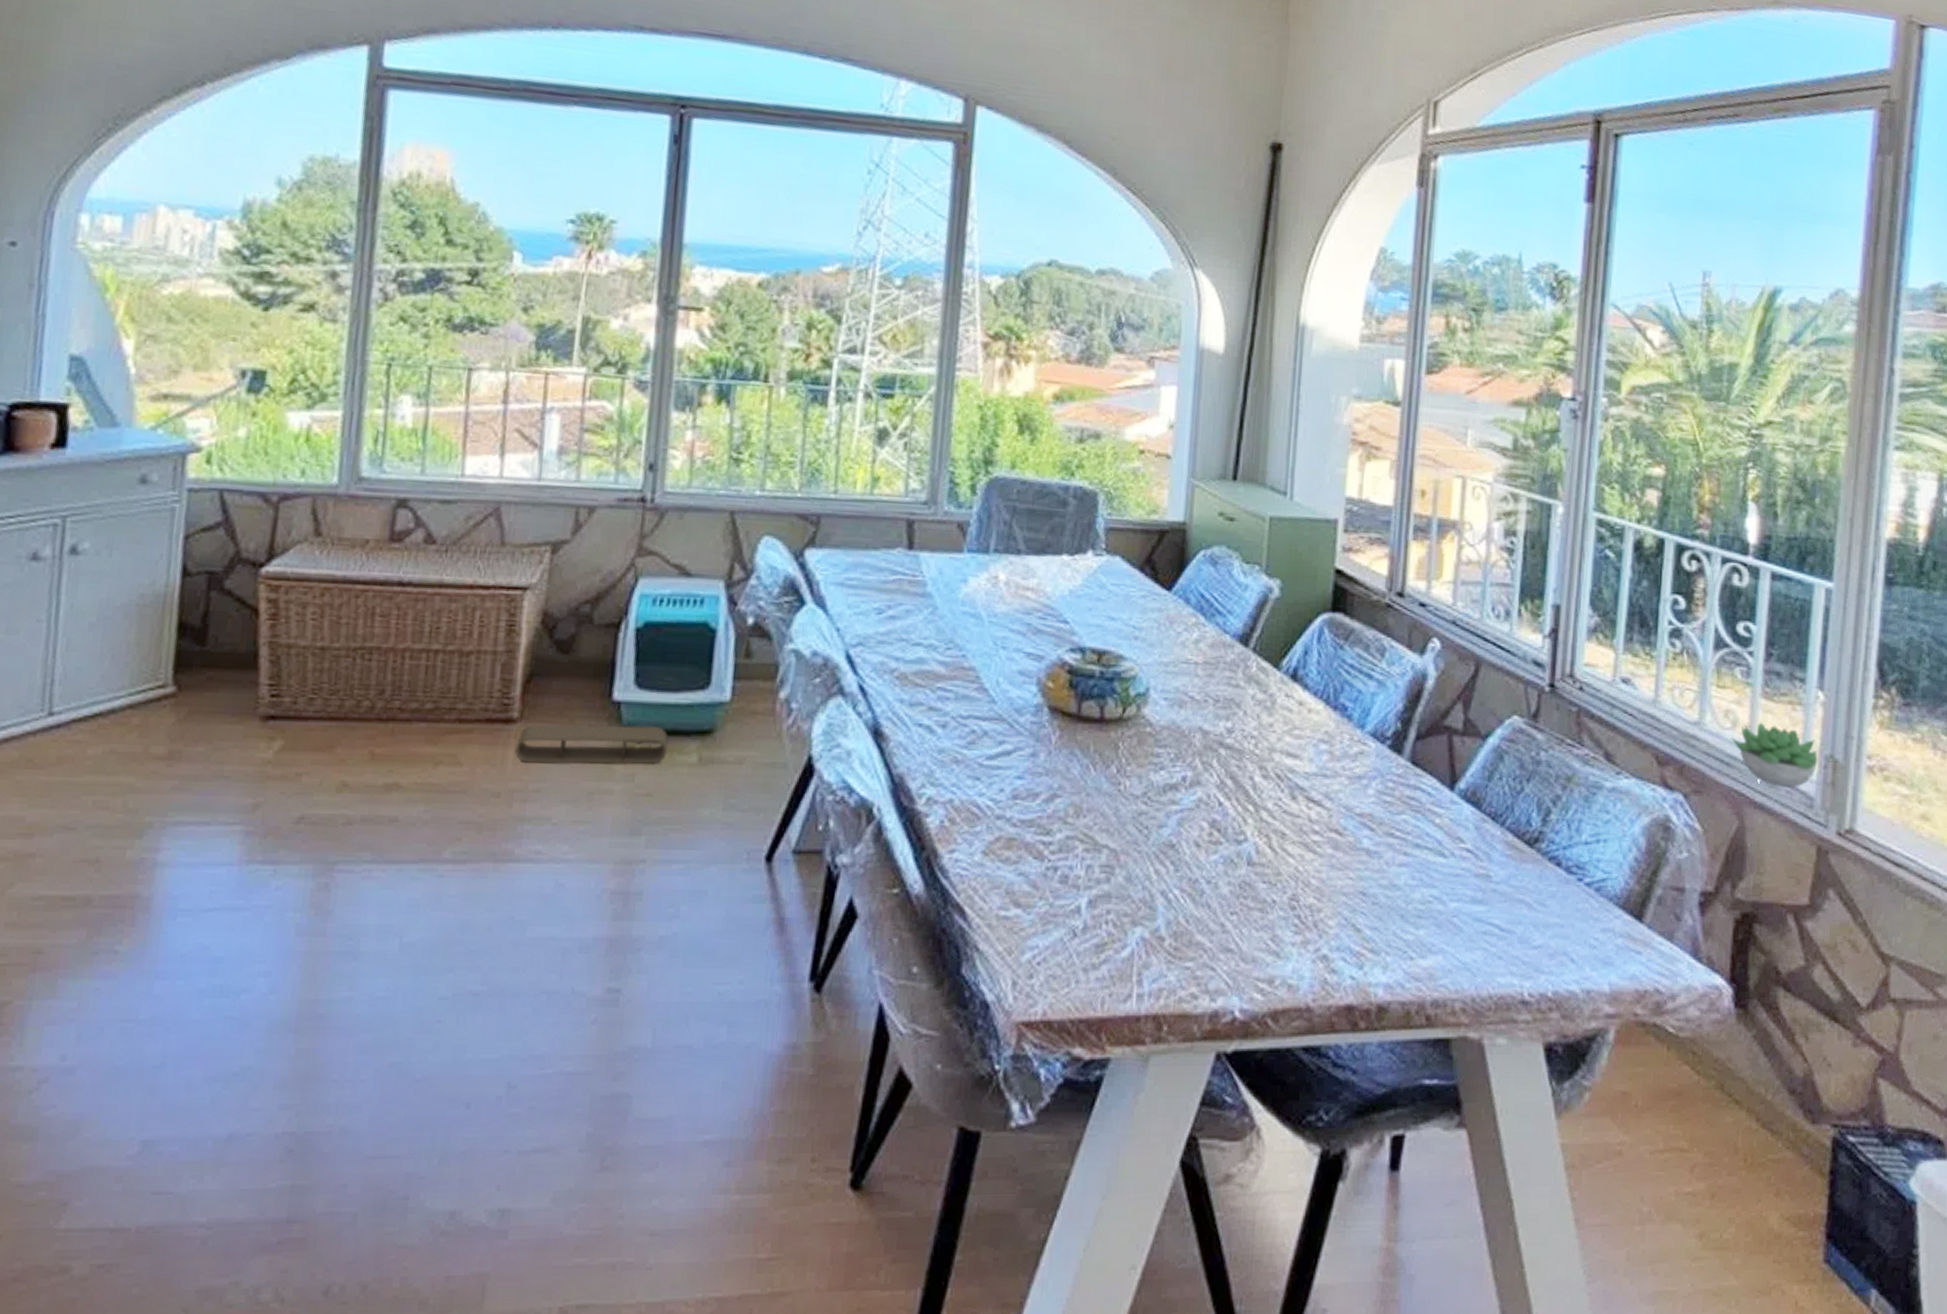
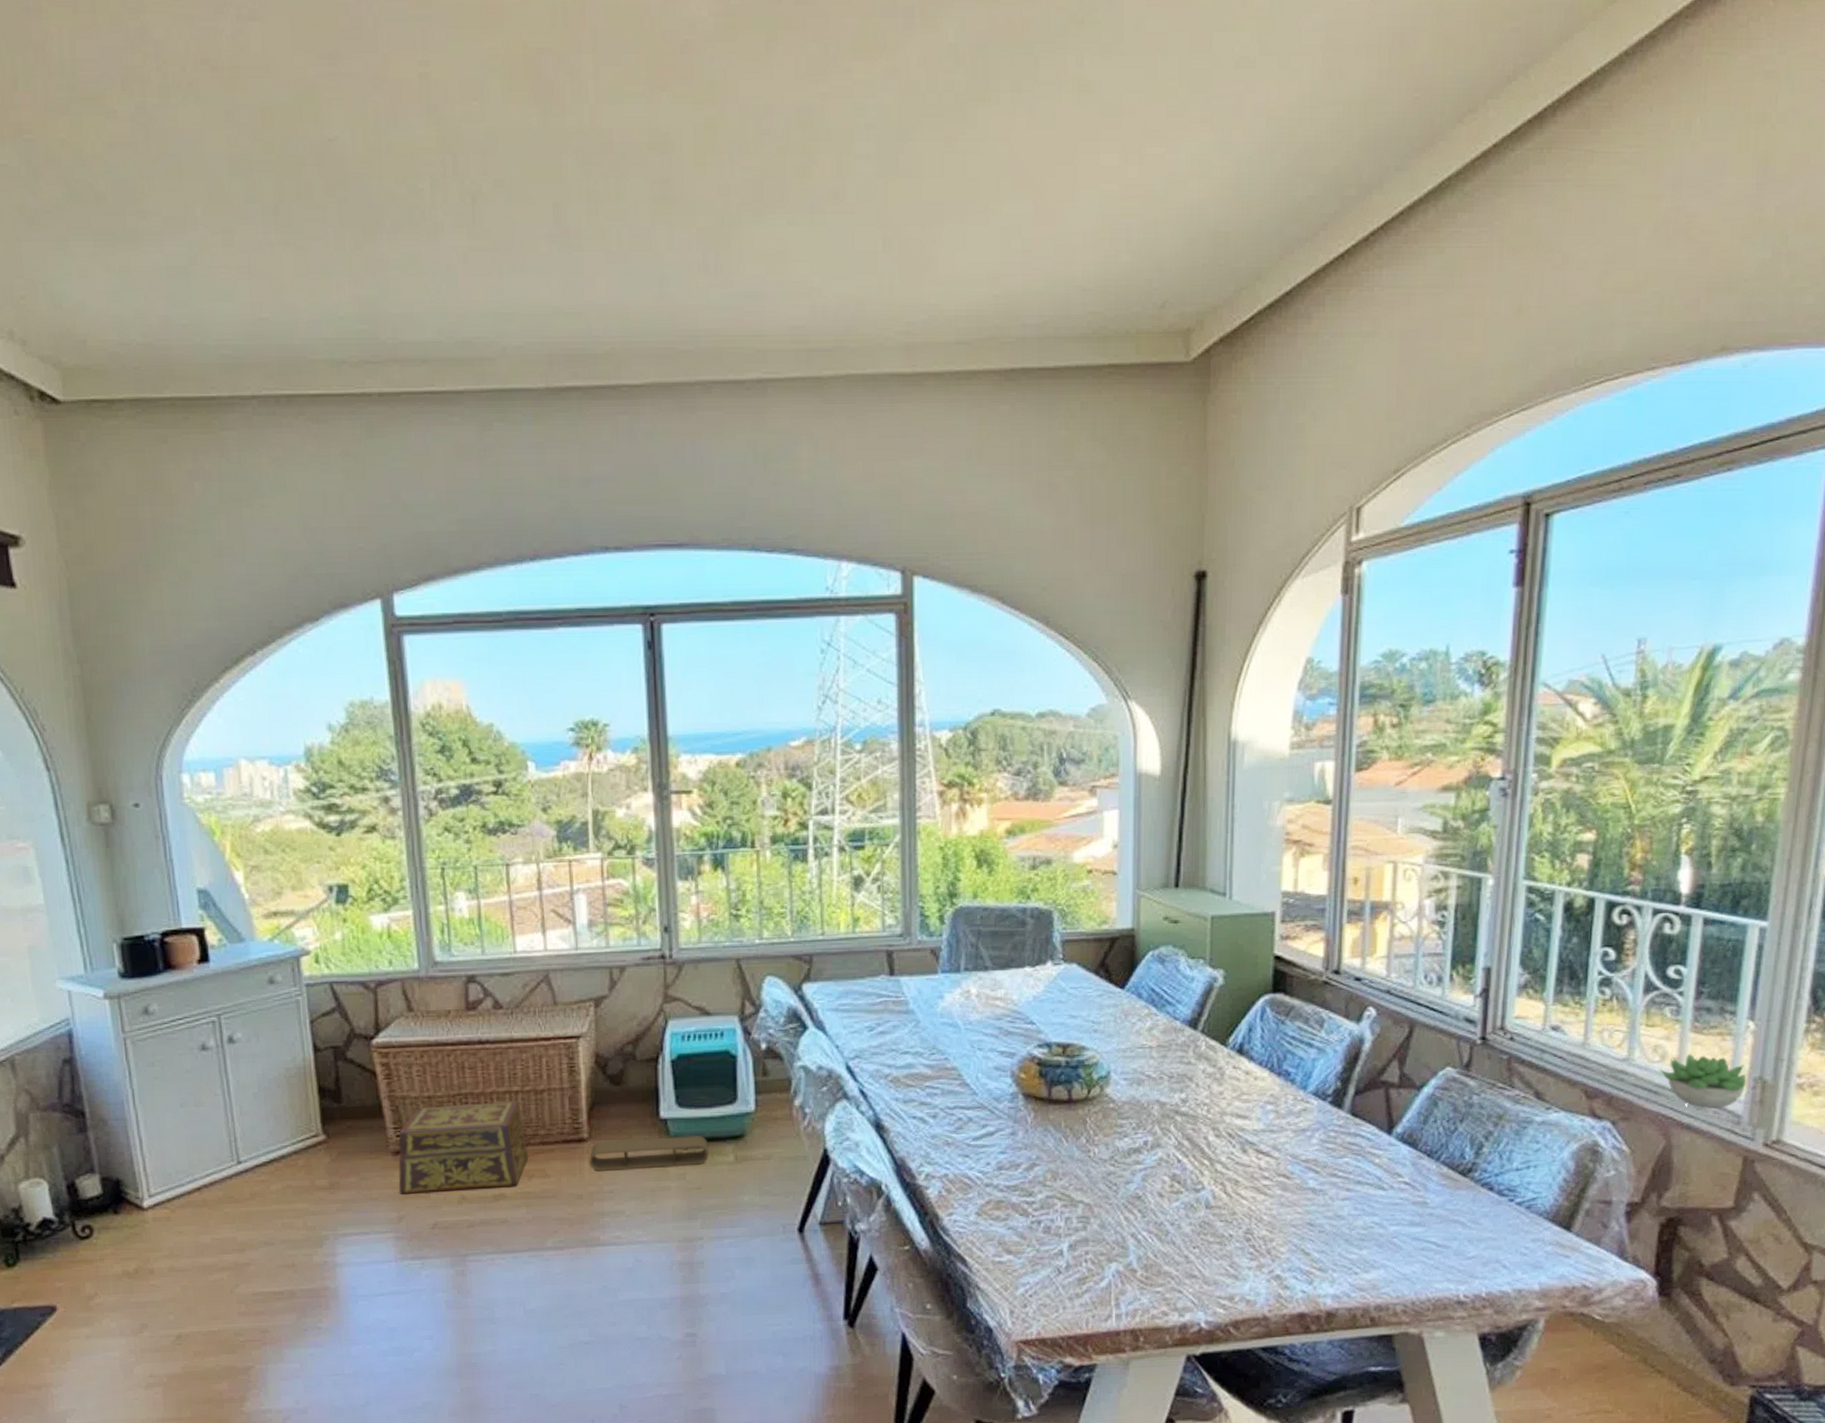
decorative box: none [260,660,439,775] -> present [398,1102,529,1194]

